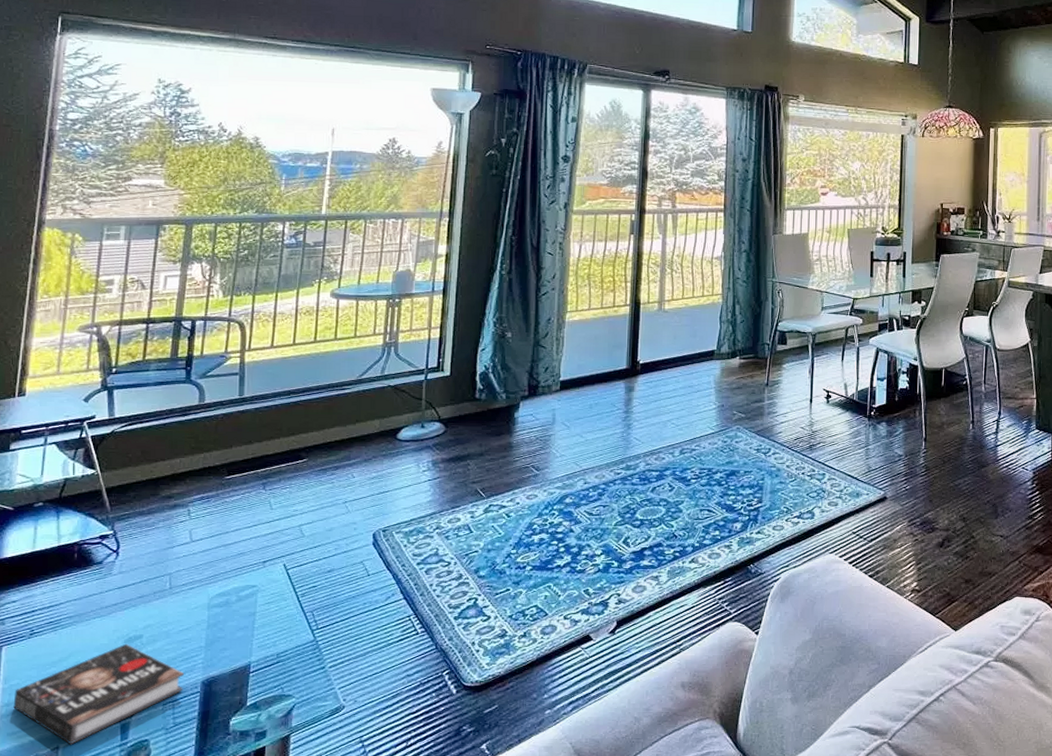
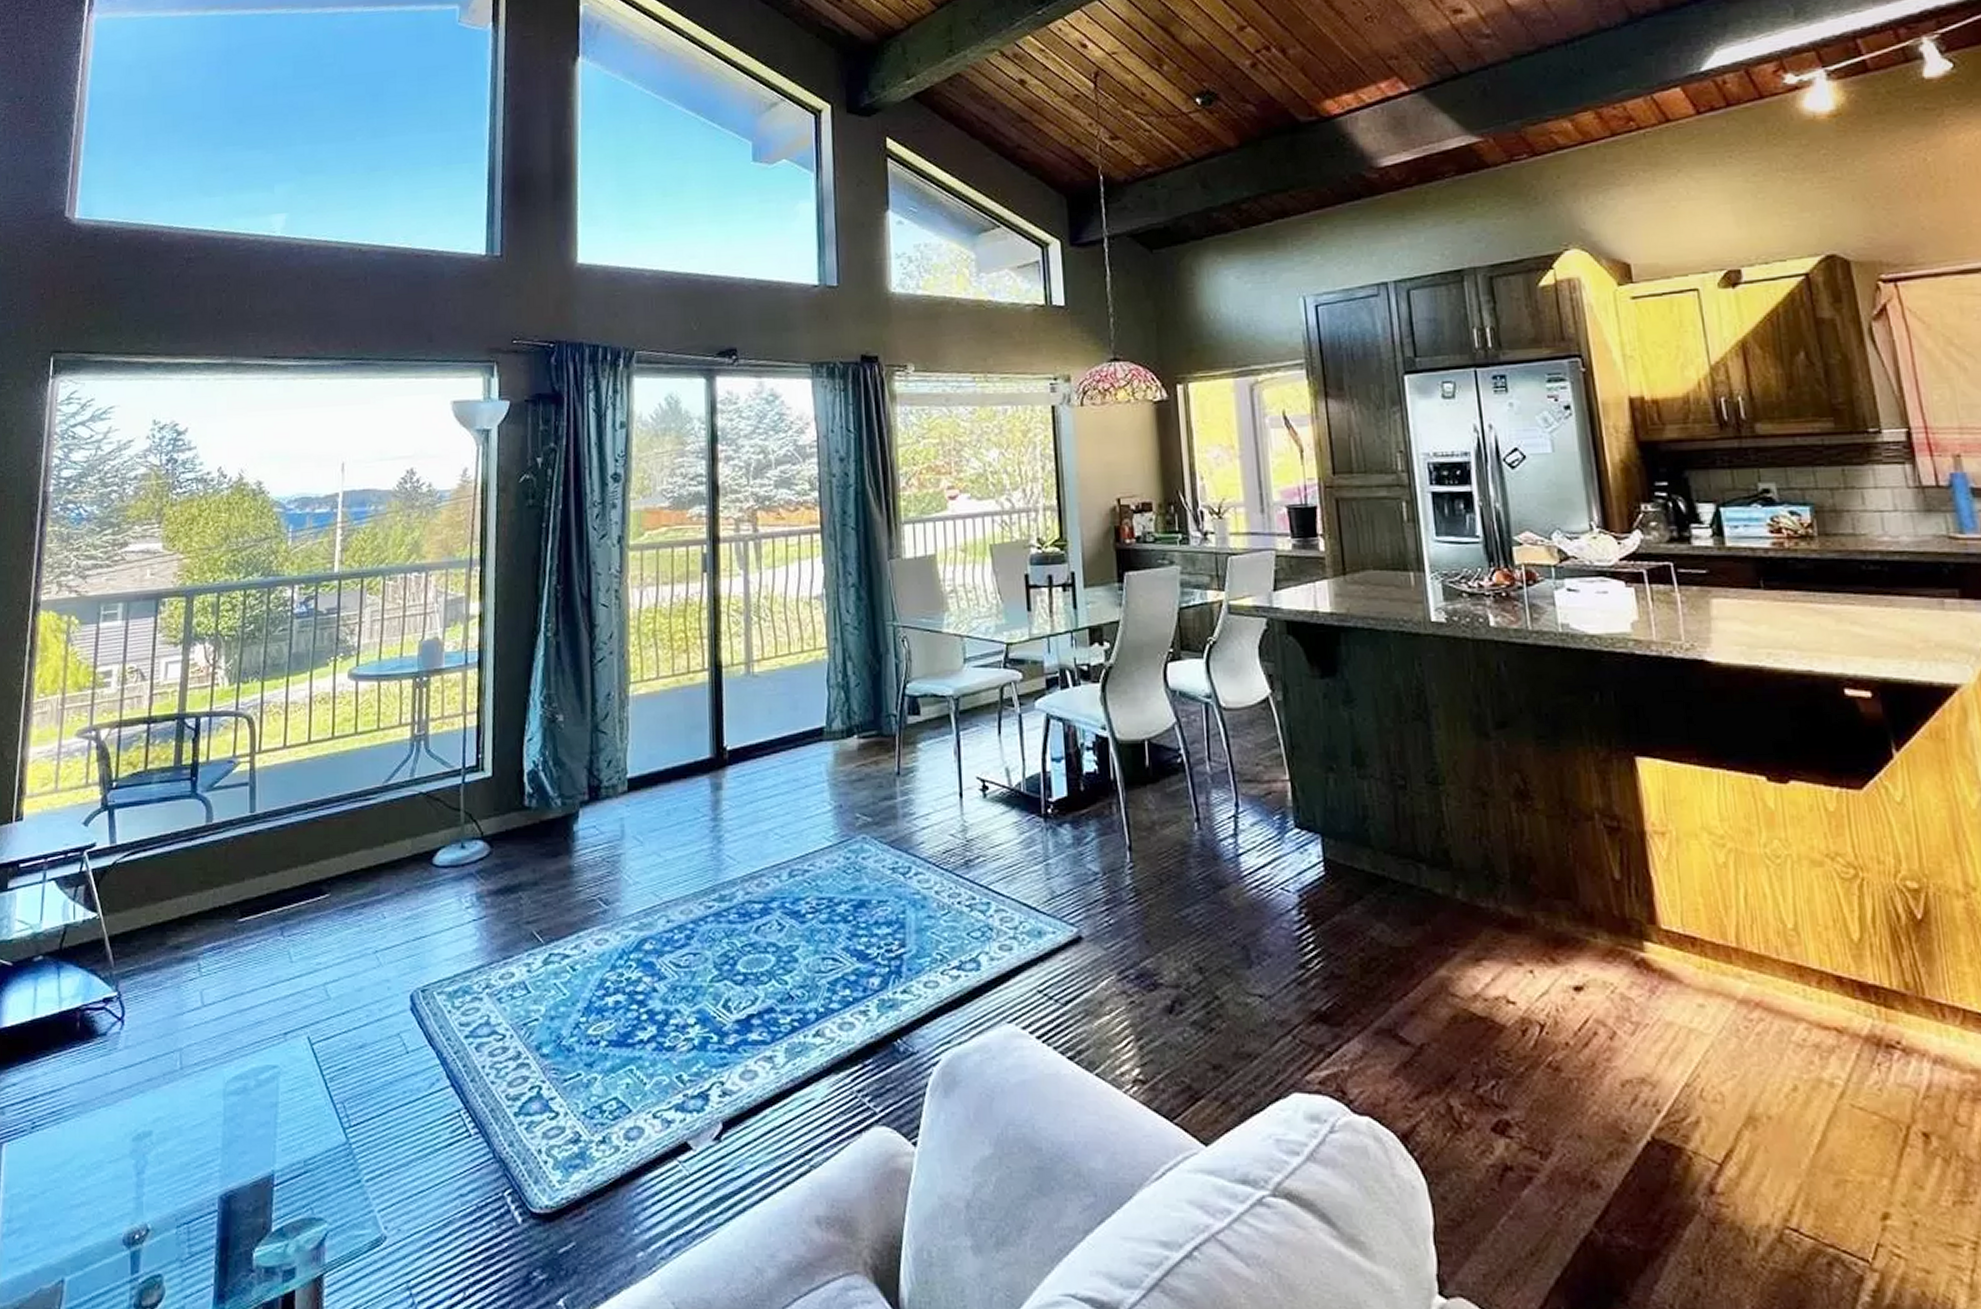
book: present [13,643,185,745] -> none [15,1142,200,1278]

